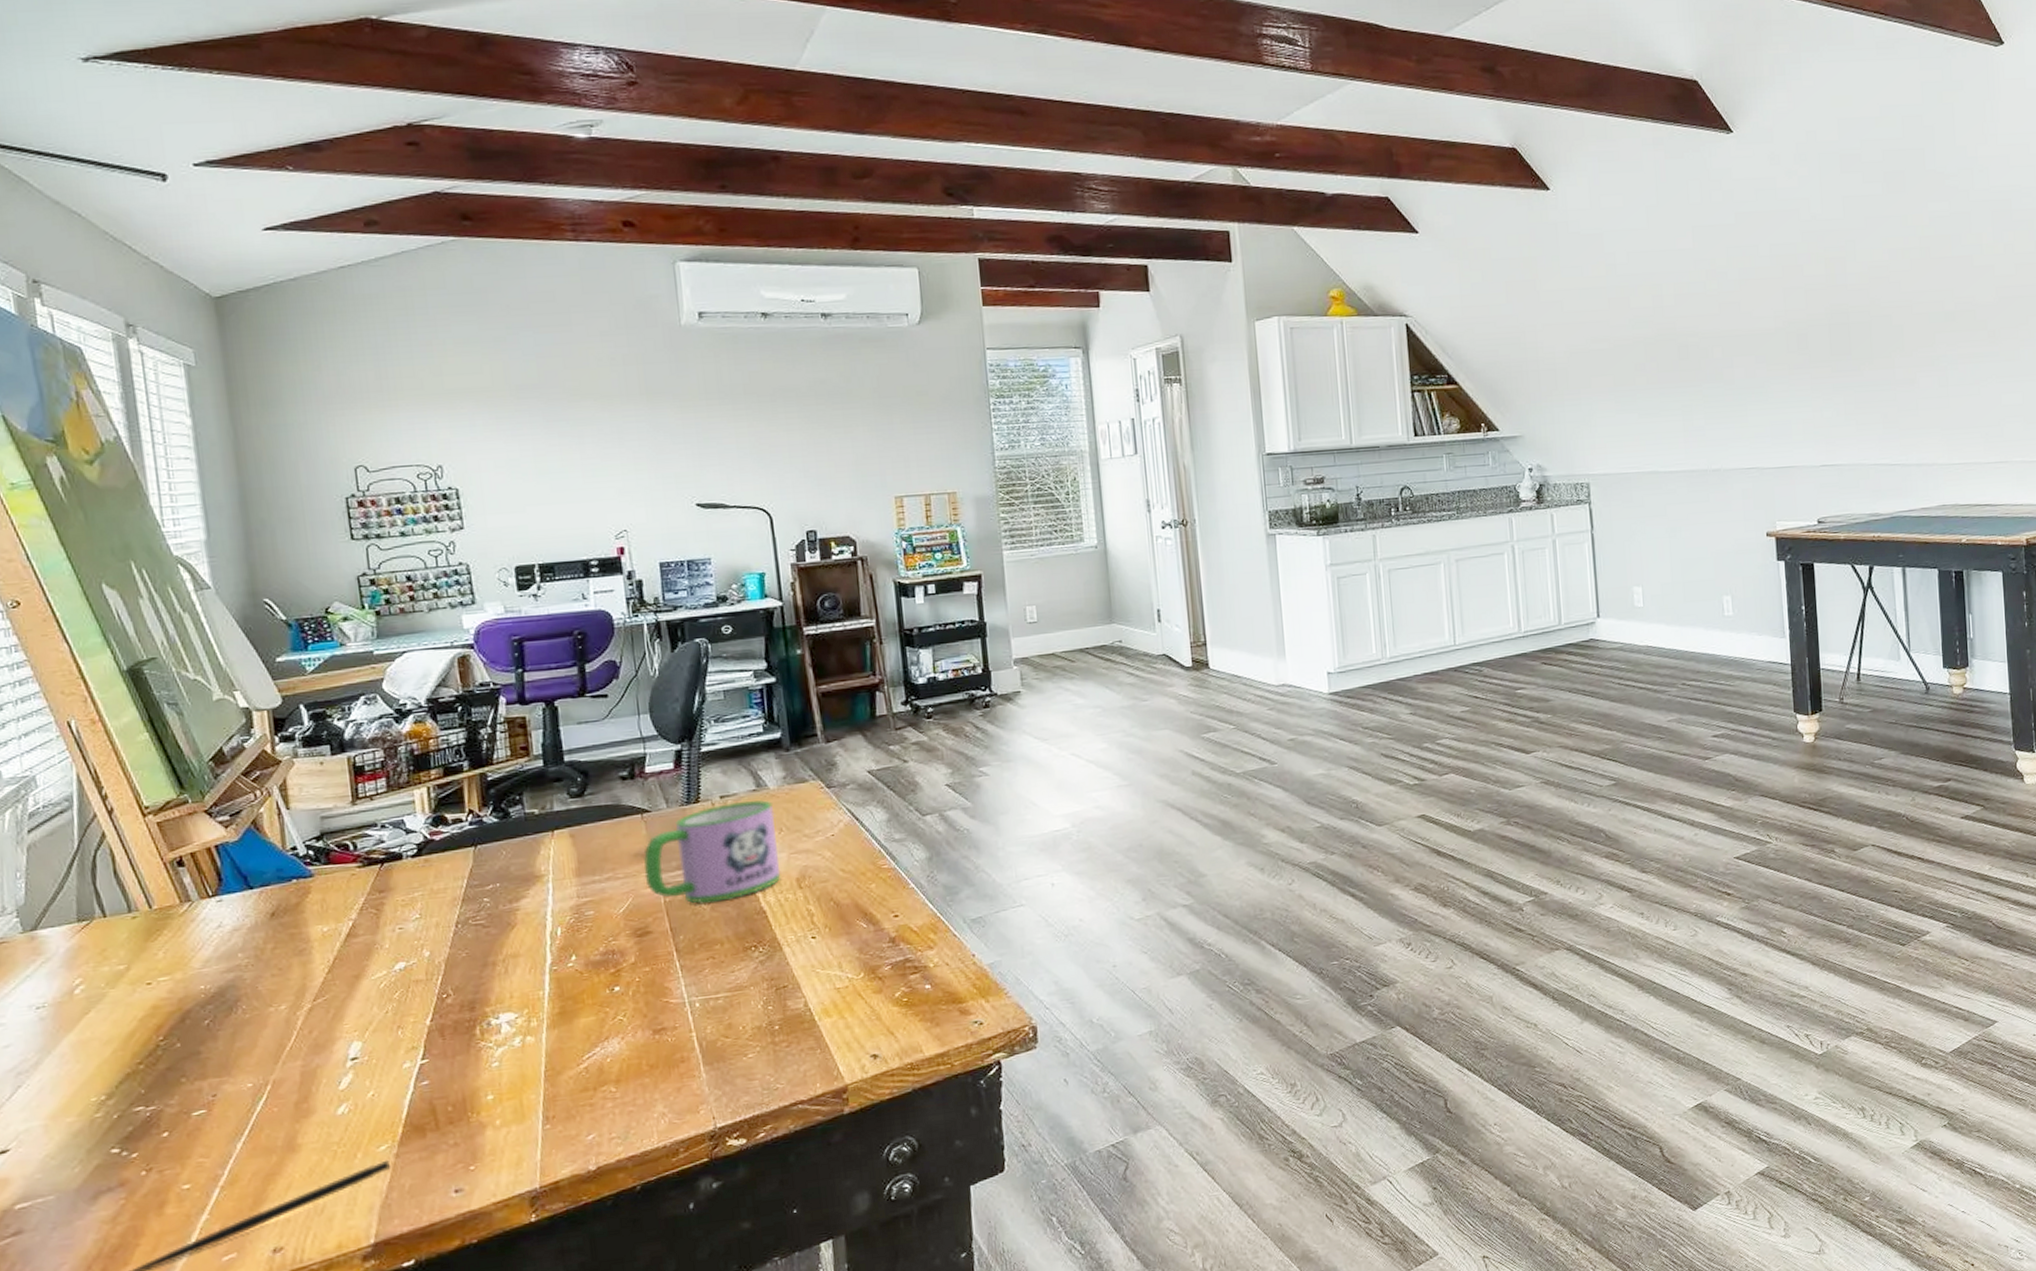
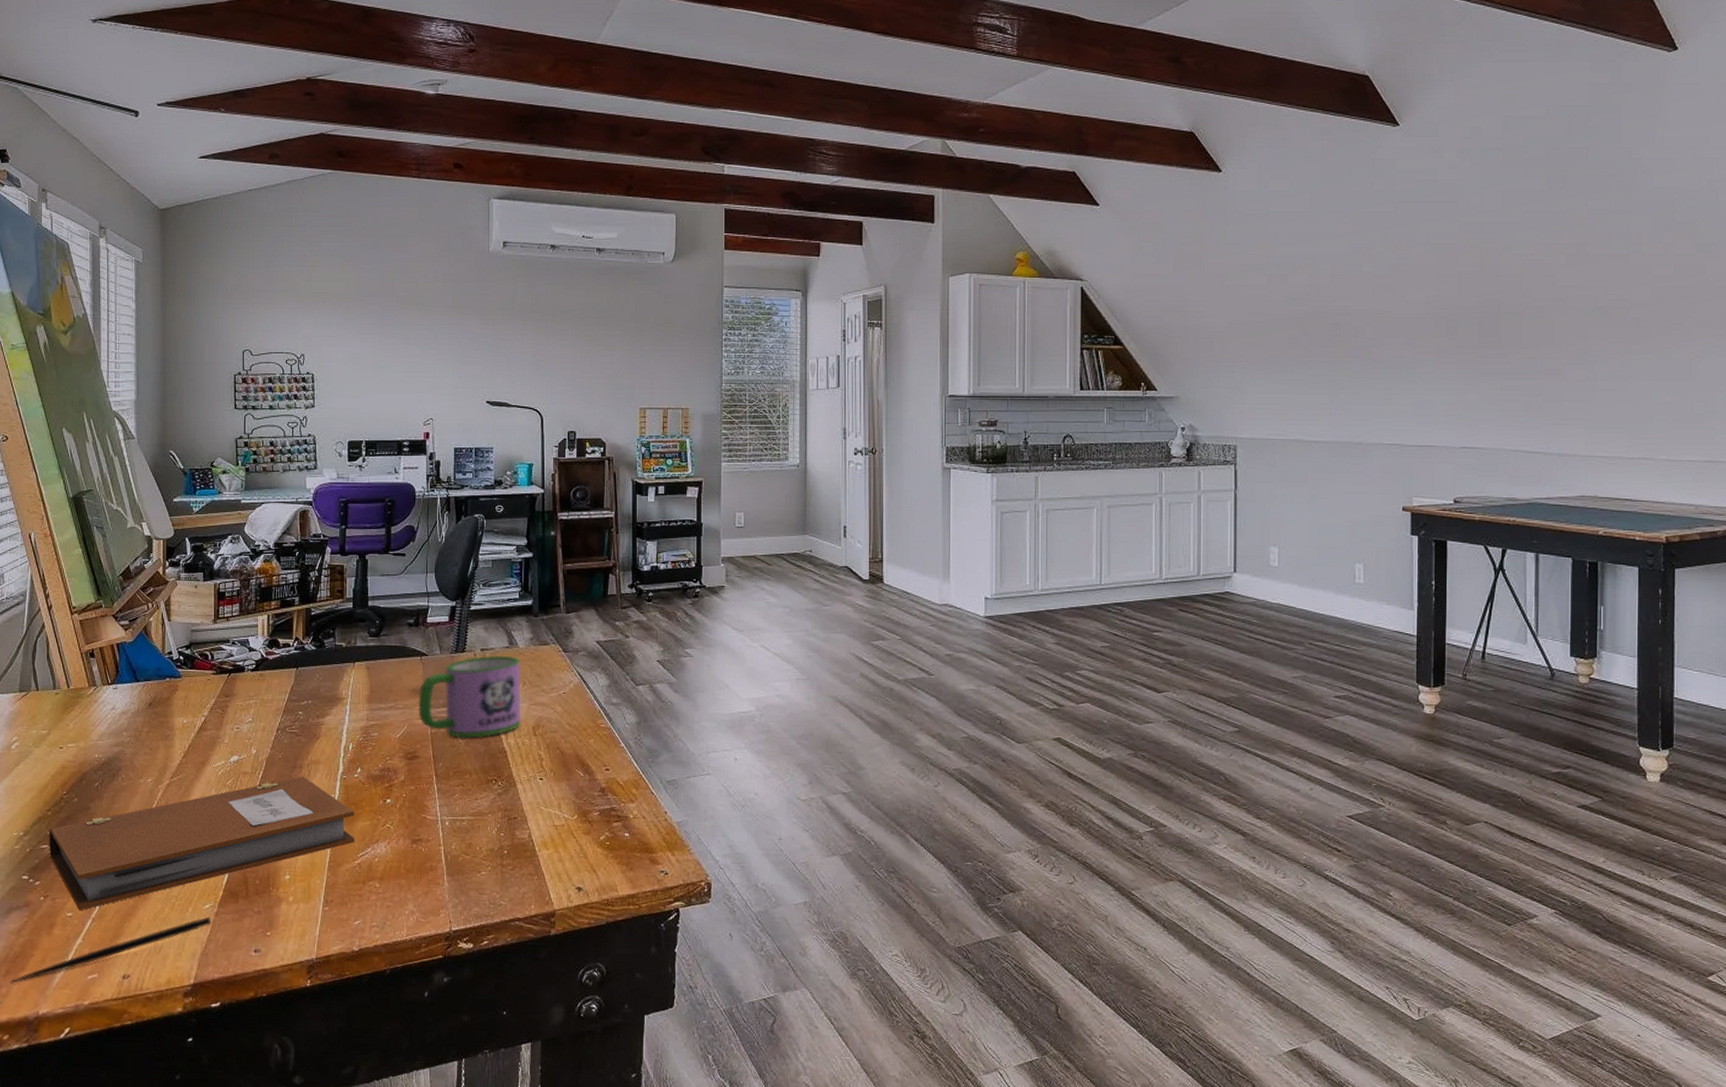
notebook: none [143,974,577,1181] -> present [49,776,354,911]

